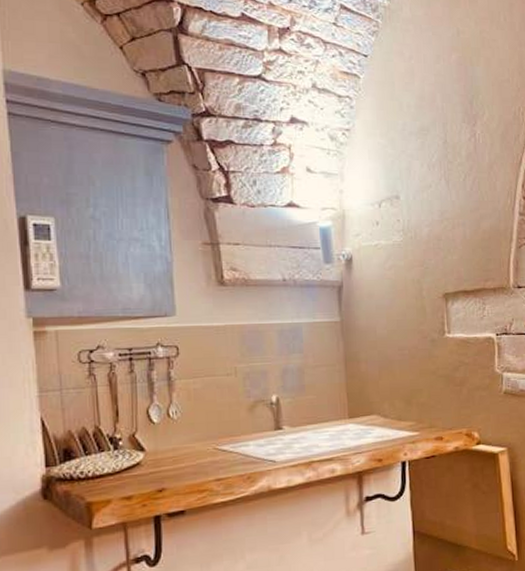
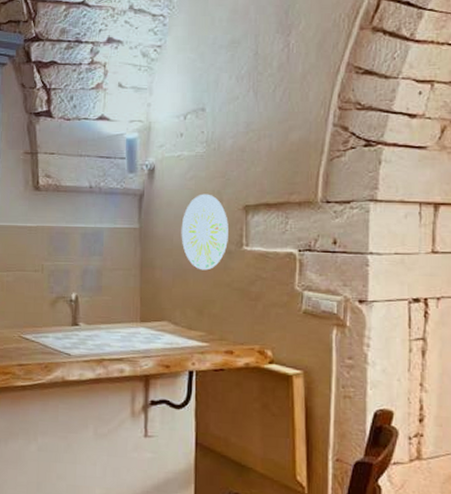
decorative plate: none [383,283,431,360] -> present [181,193,229,271]

